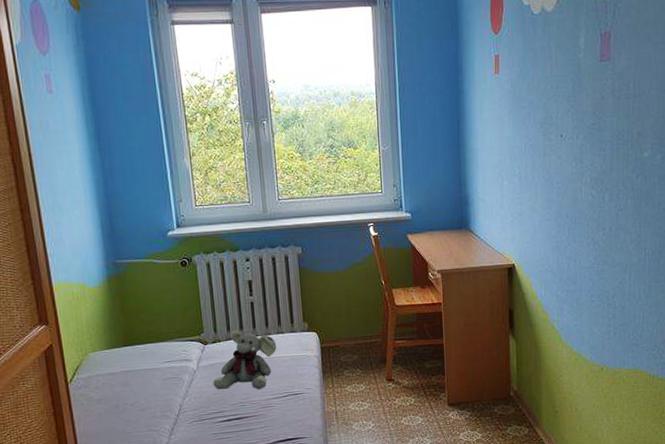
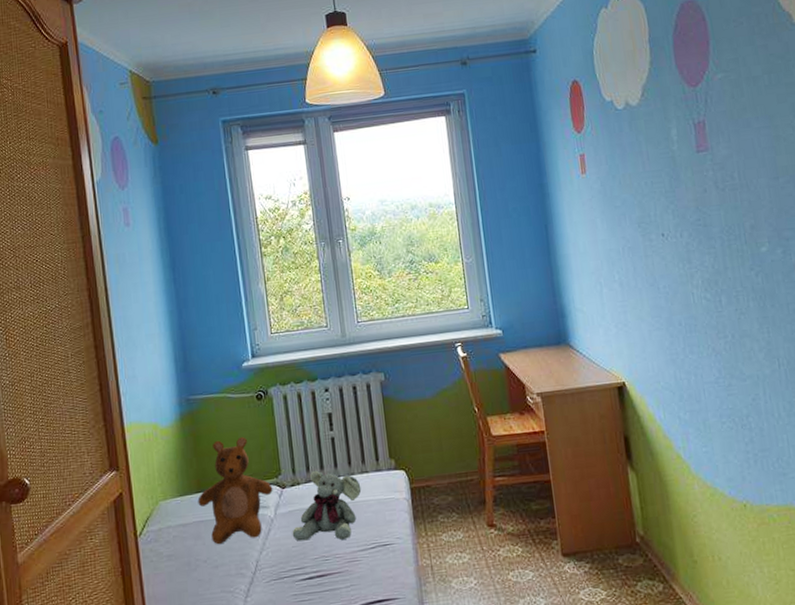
teddy bear: none [125,299,196,391] -> present [197,437,273,545]

